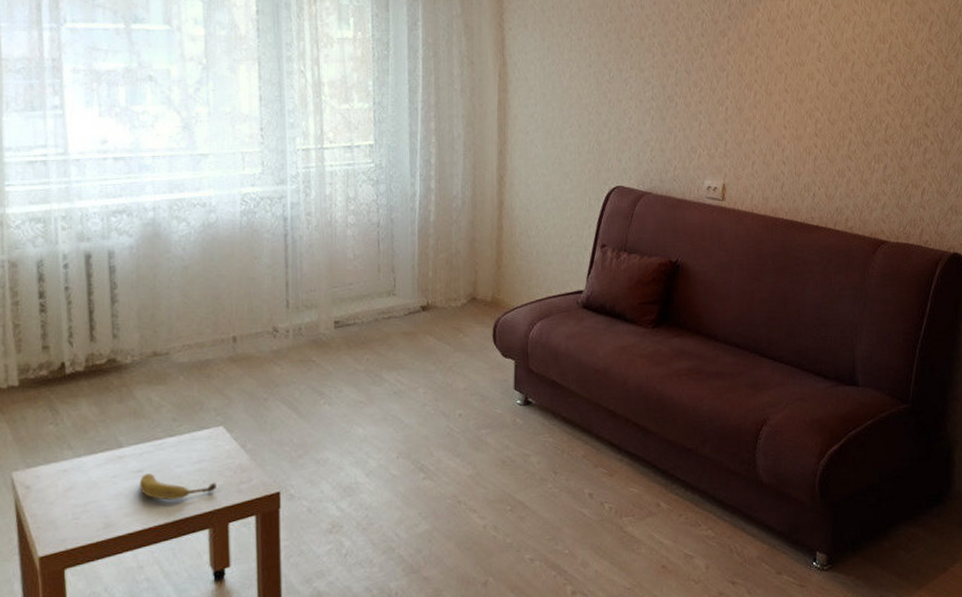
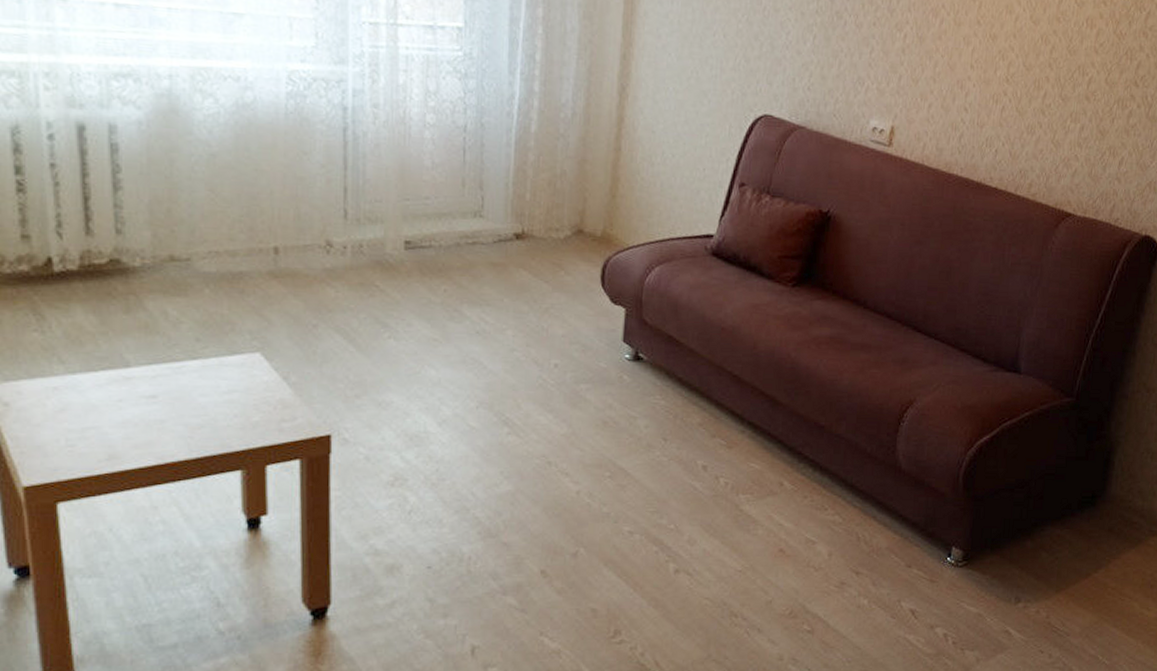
fruit: present [139,473,216,501] -> none [152,400,251,435]

